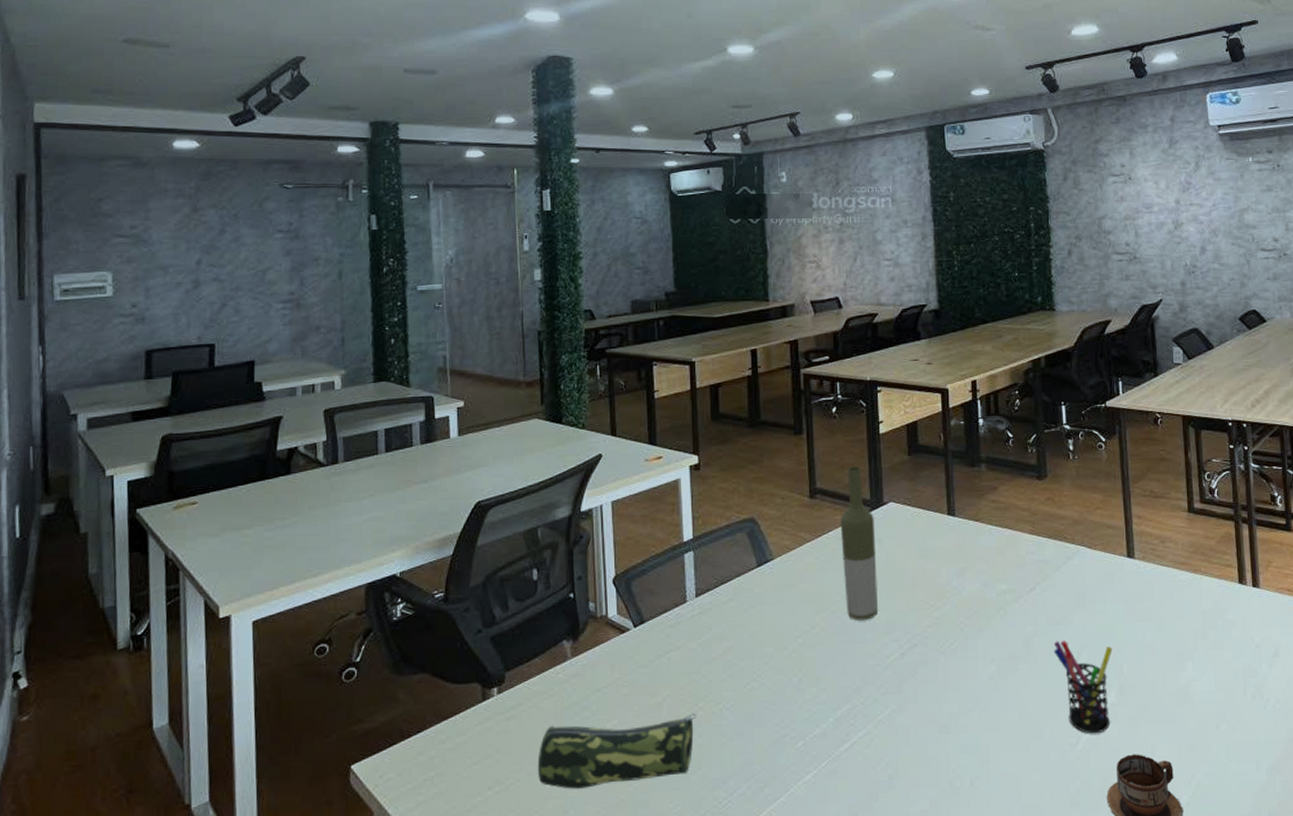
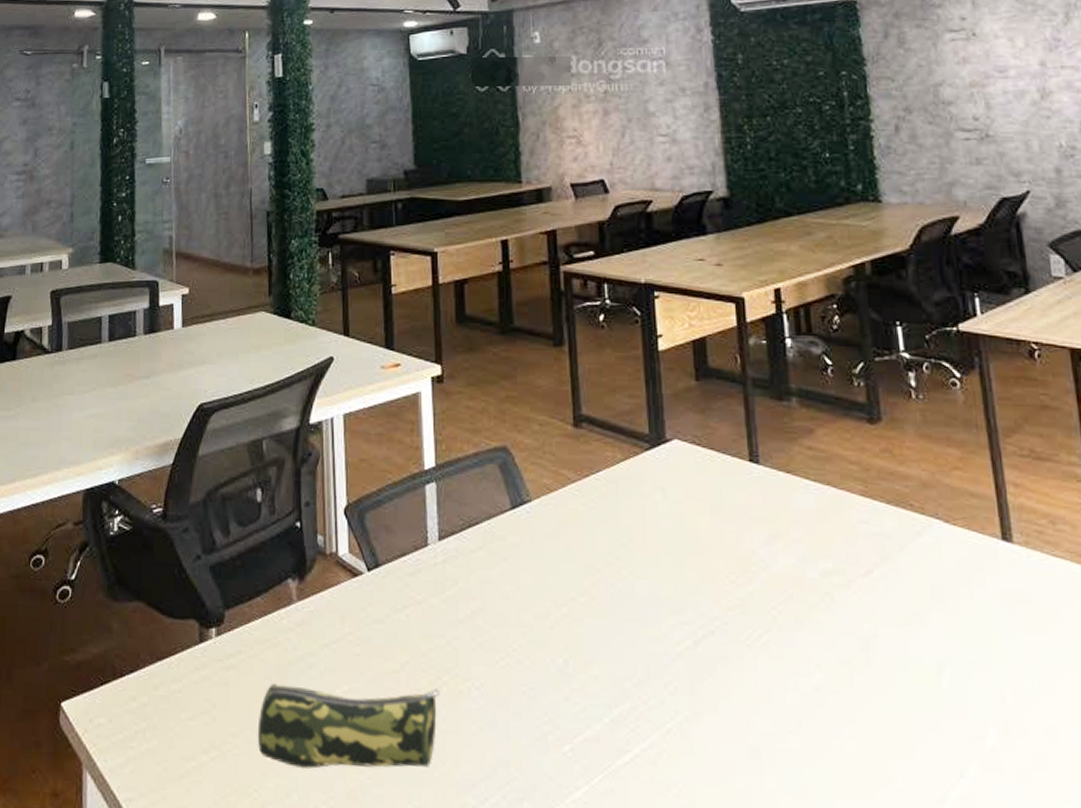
bottle: present [840,466,879,620] -> none [612,390,663,592]
pen holder: present [1053,641,1113,734] -> none [902,648,991,790]

